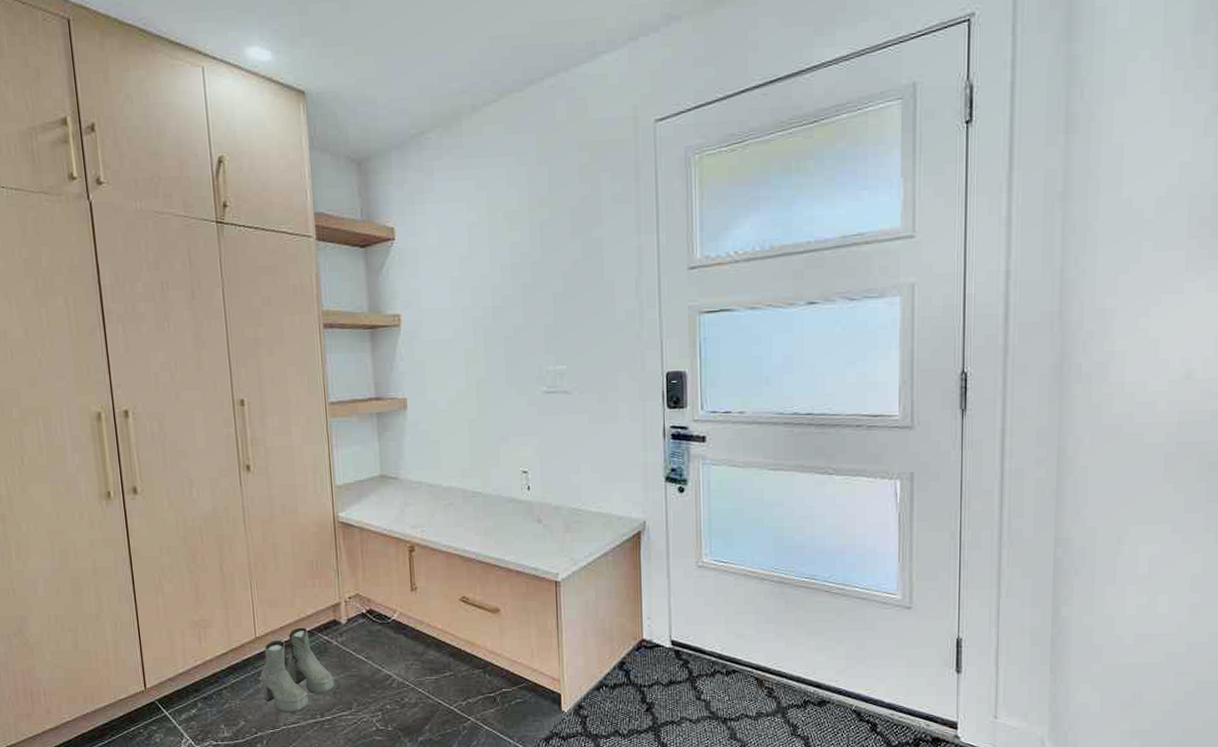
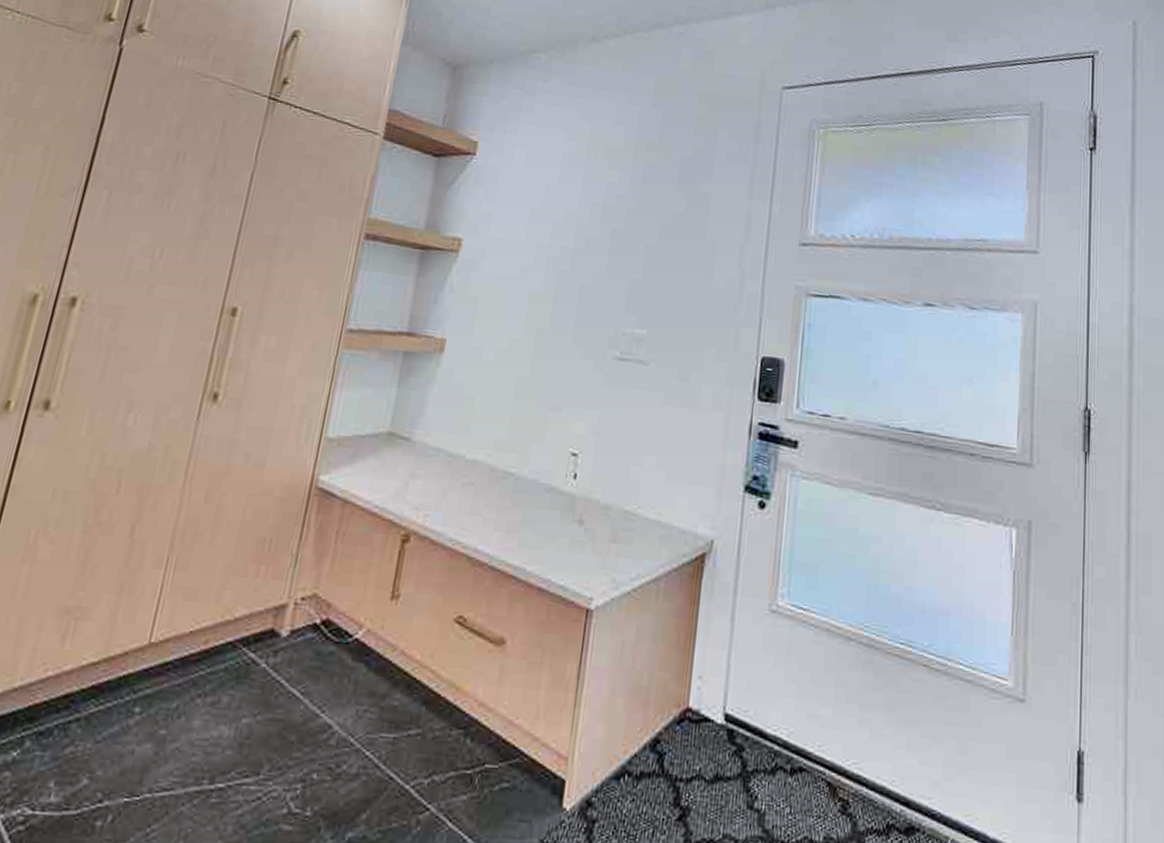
boots: present [260,627,335,713] -> none [131,635,247,773]

